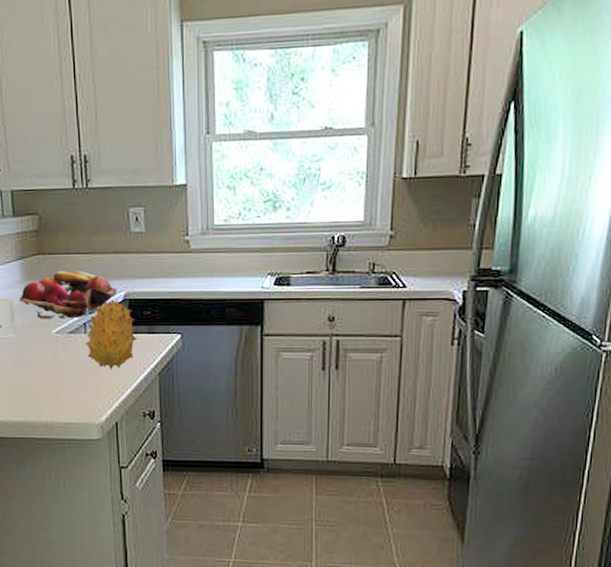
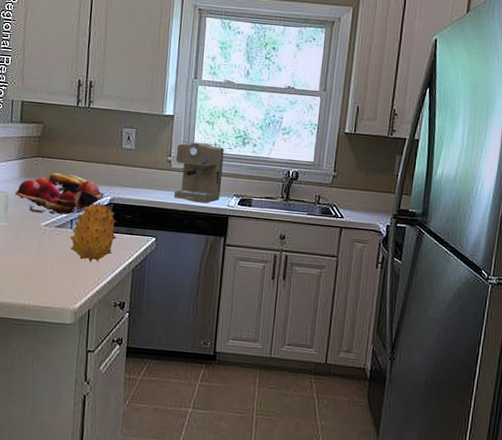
coffee maker: none [194,213,252,288] -> present [174,141,225,203]

